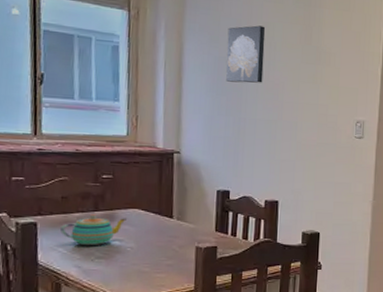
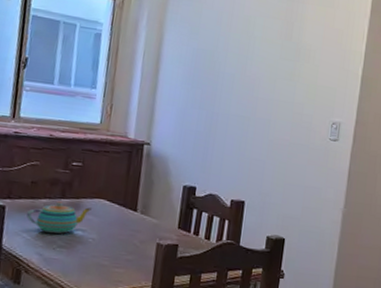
wall art: present [226,25,266,83] -> none [202,19,246,78]

